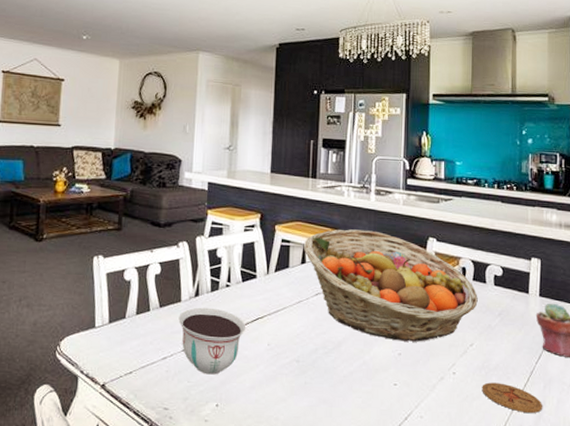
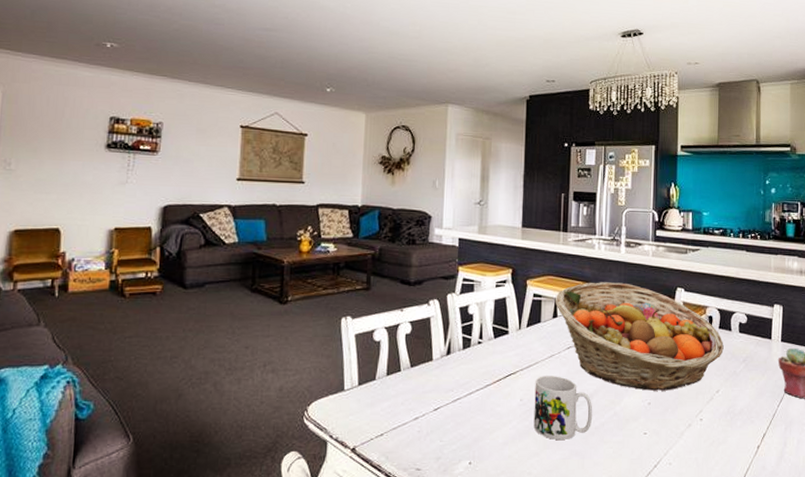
bowl: present [178,307,246,375] -> none [430,365,499,433]
mug: none [281,321,342,388] -> present [533,376,593,441]
coaster: present [482,382,542,413] -> none [727,427,783,454]

